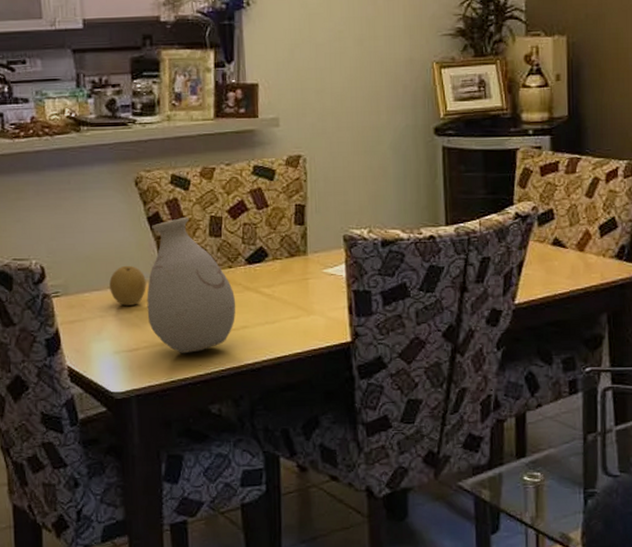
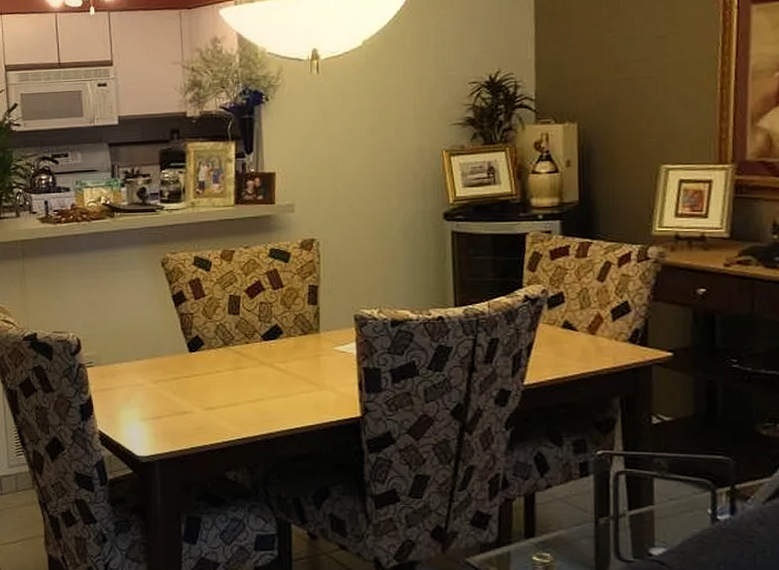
fruit: present [109,265,146,306] -> none [137,339,170,376]
vase: present [147,217,236,353] -> none [170,295,252,422]

